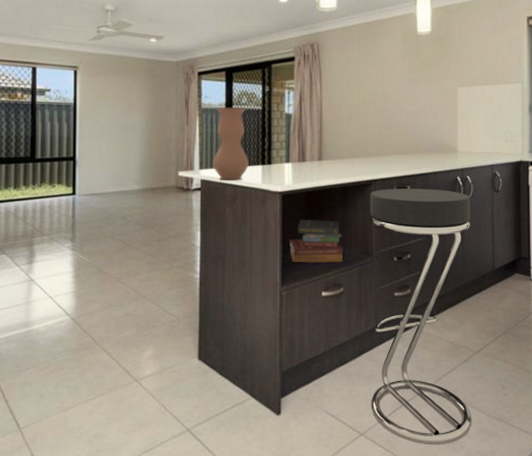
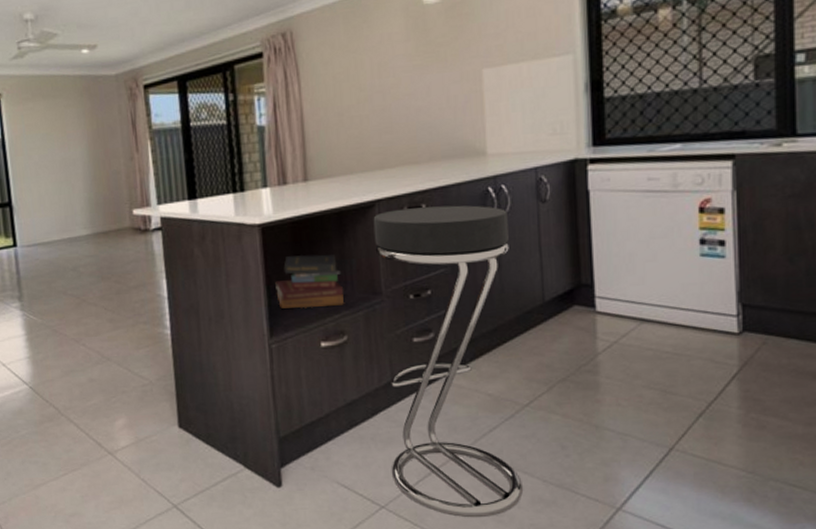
vase: present [213,107,249,180] -> none [169,123,217,216]

